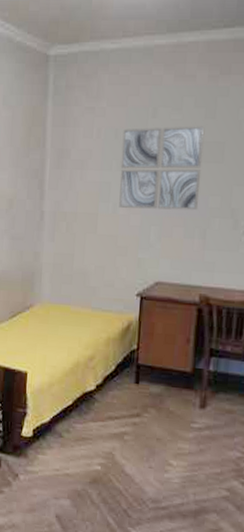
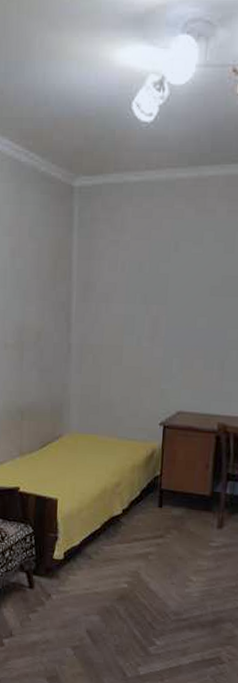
wall art: present [119,126,205,211] -> none [143,260,224,343]

